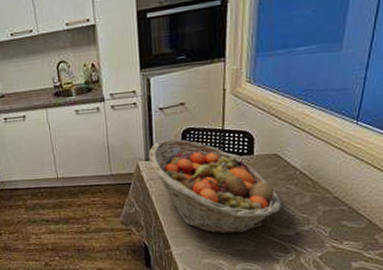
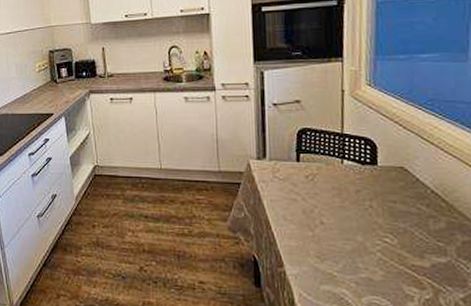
fruit basket: present [148,139,282,234] -> none [260,139,413,258]

